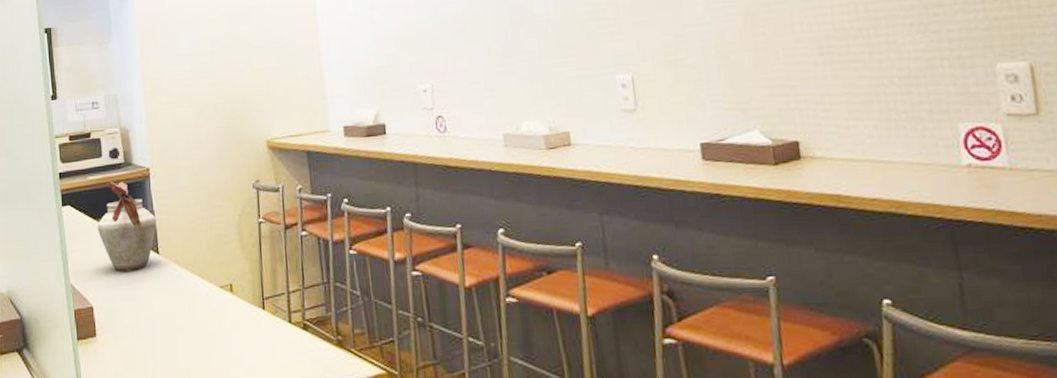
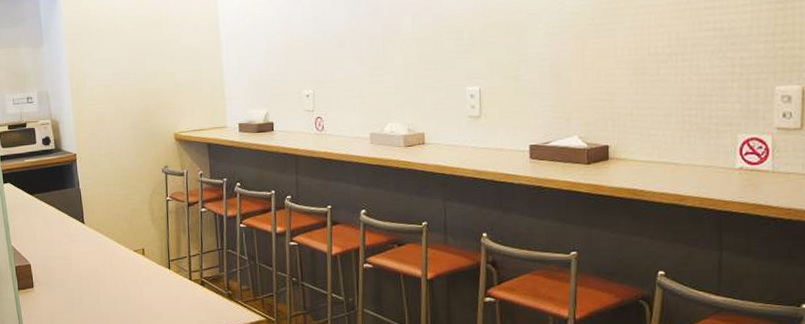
vase: present [97,180,157,271] -> none [33,163,83,237]

